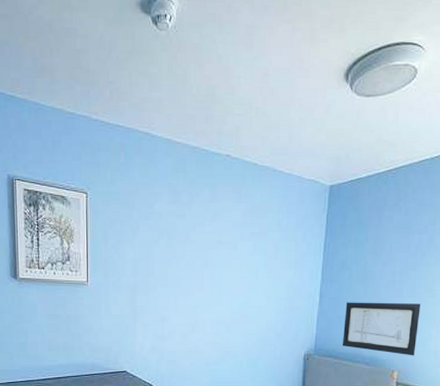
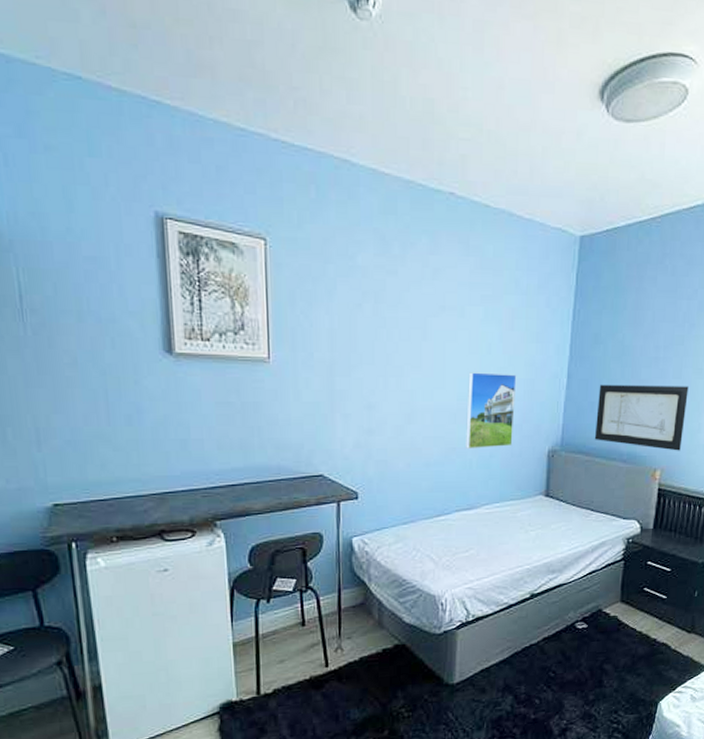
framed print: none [238,292,279,352] -> present [466,372,517,449]

